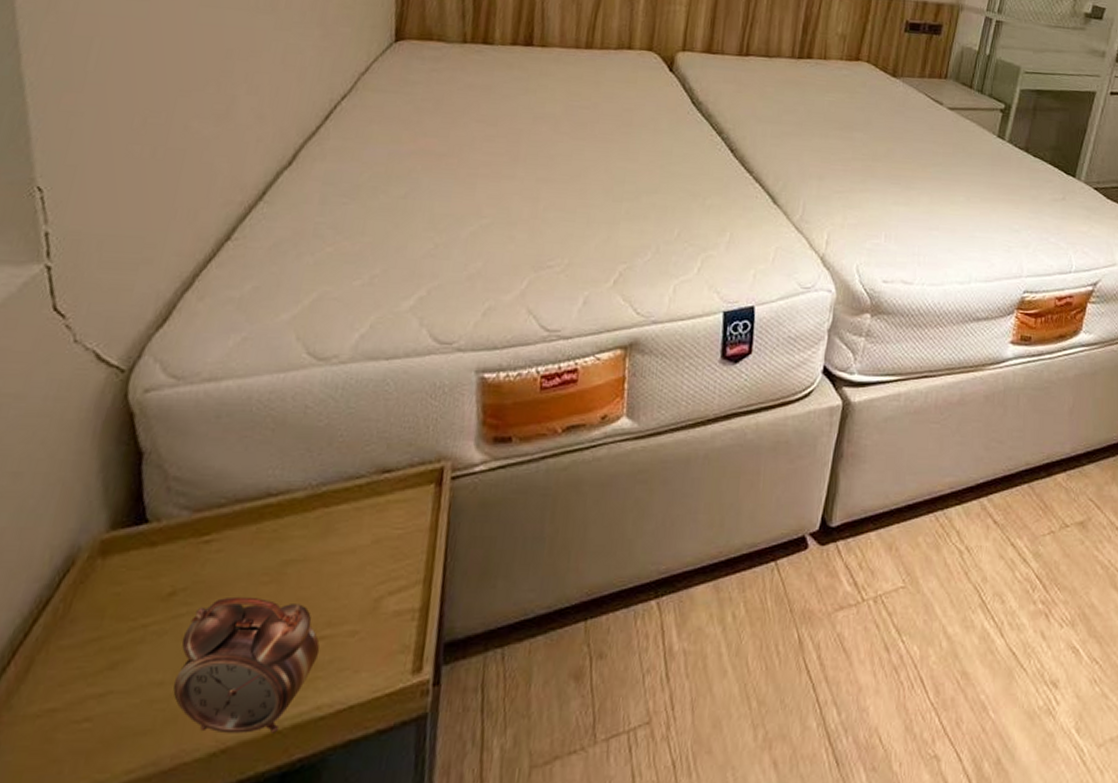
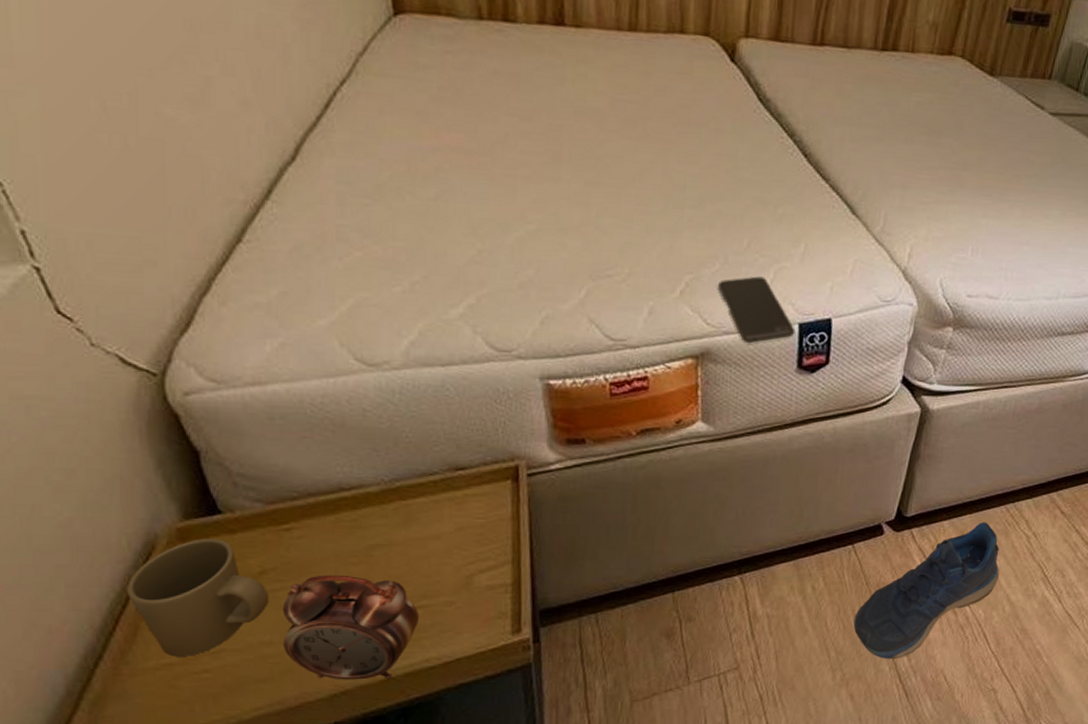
mug: none [33,551,173,700] -> present [126,538,270,657]
smartphone: none [649,265,720,332] -> present [718,276,795,343]
athletic shoe: none [777,533,933,713] -> present [853,522,1000,660]

